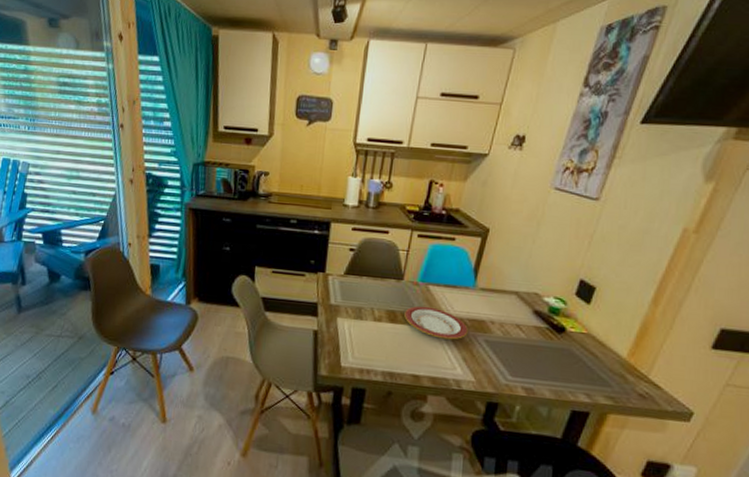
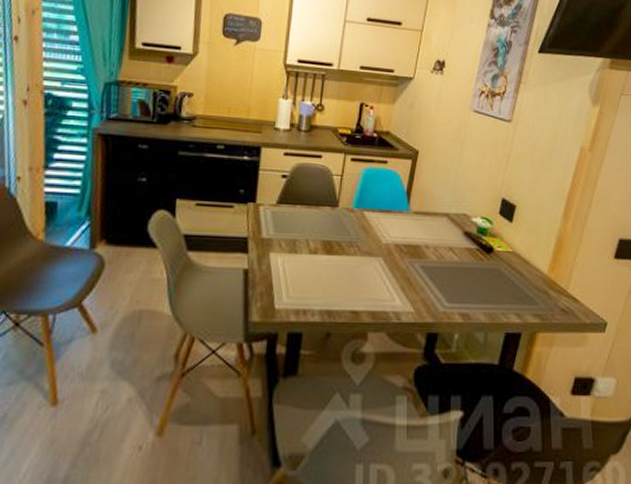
plate: present [404,305,468,340] -> none [341,233,404,269]

